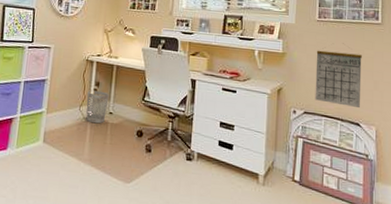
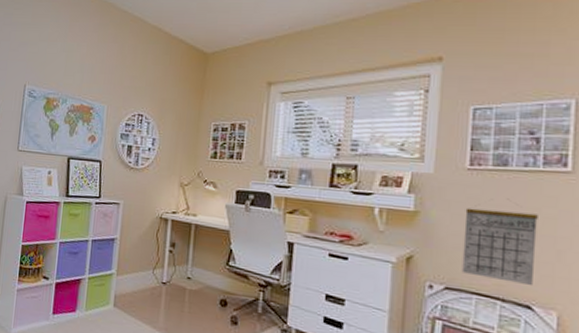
wastebasket: present [86,90,109,124] -> none [160,251,187,290]

